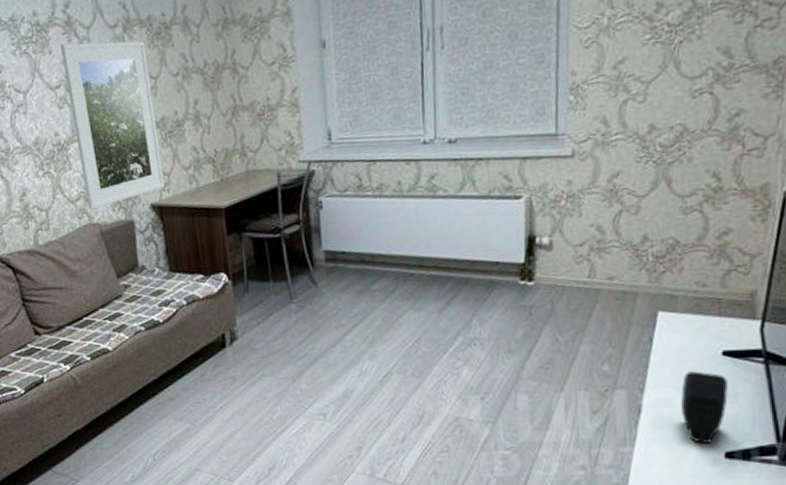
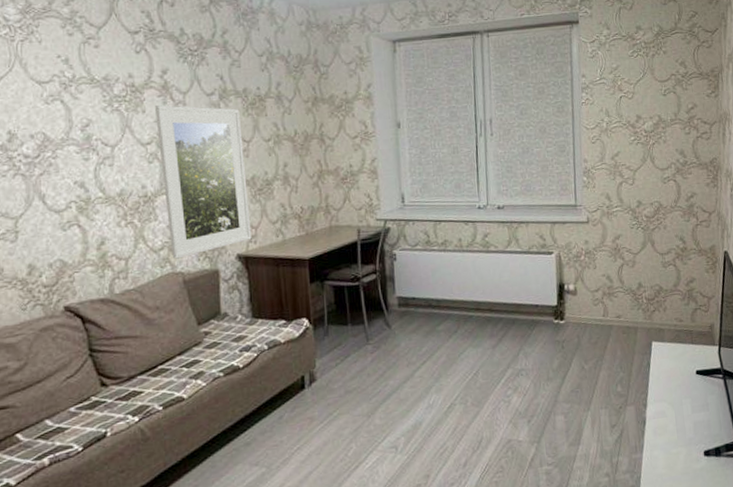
speaker: present [681,371,728,443] -> none [671,387,702,446]

